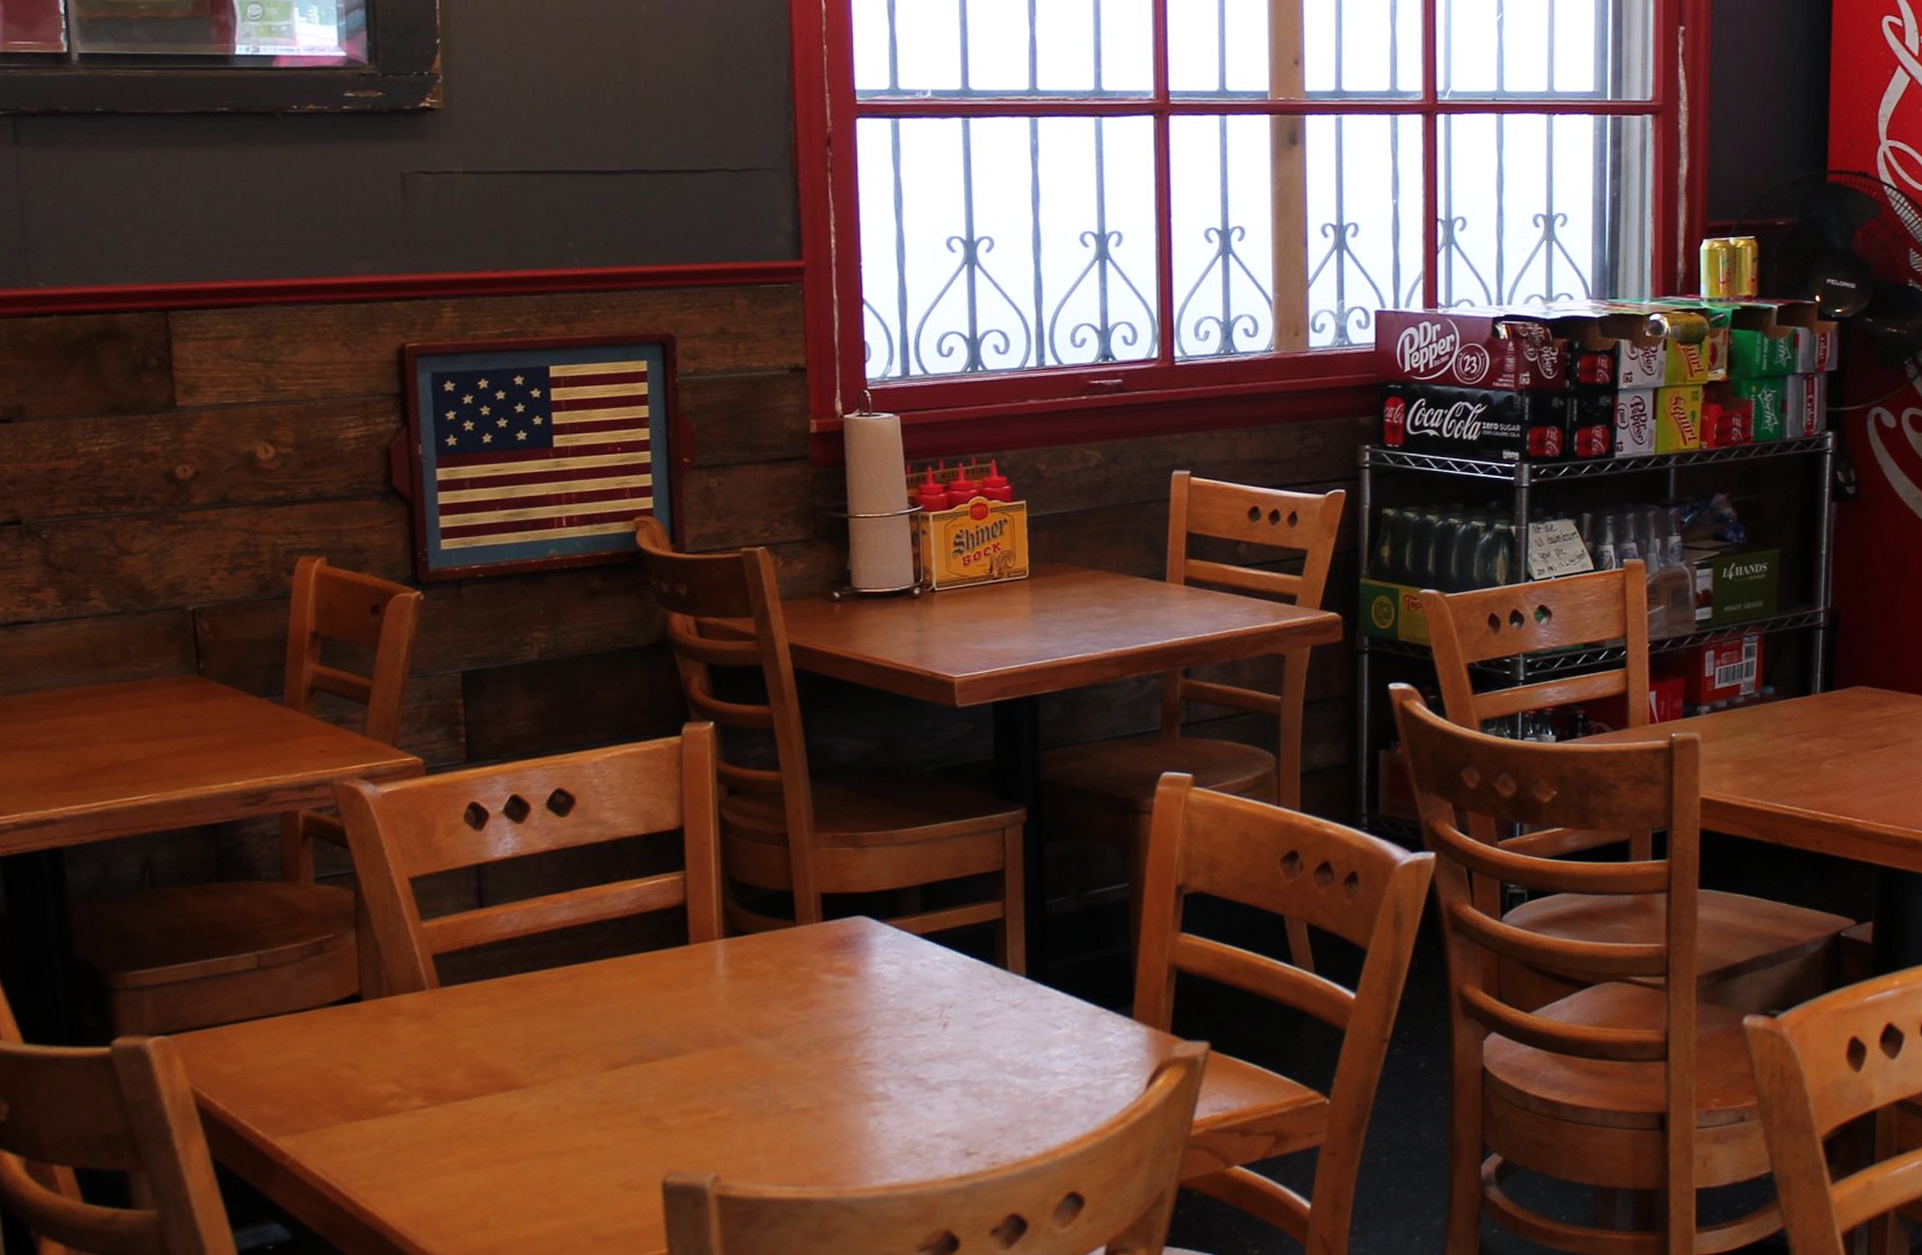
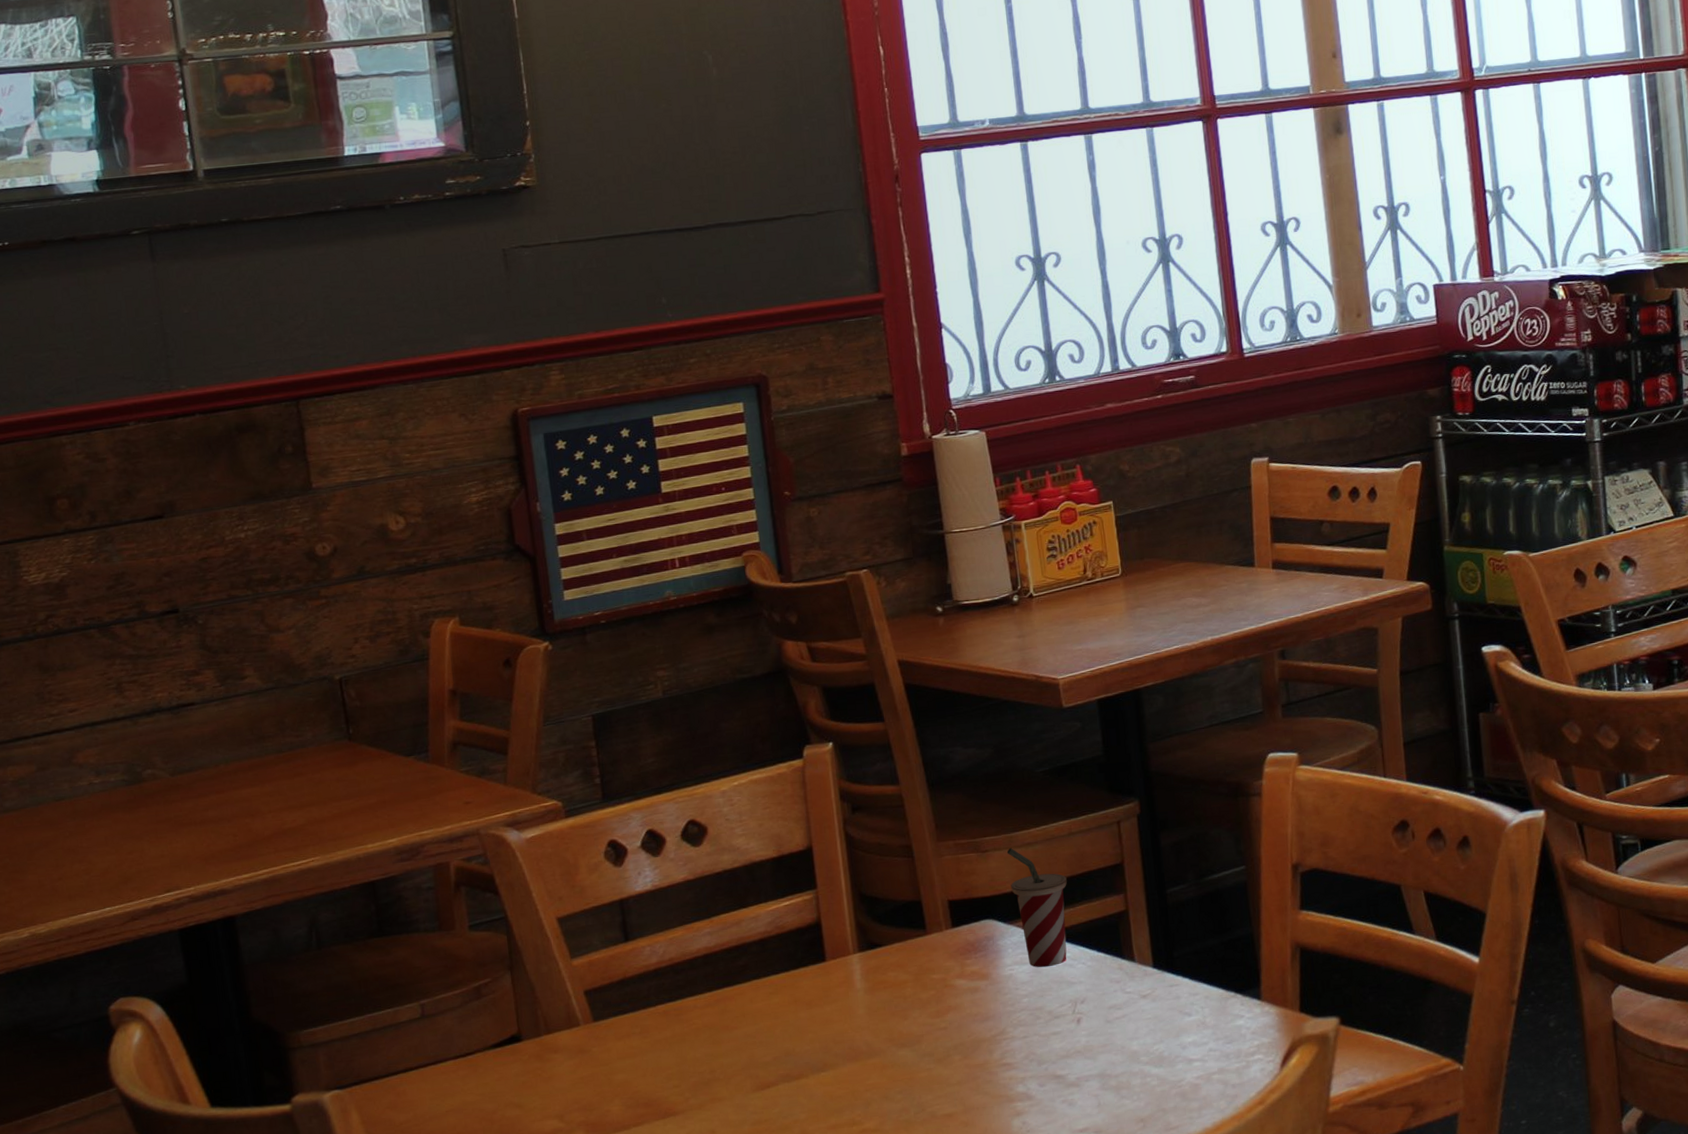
beverage cup: none [885,844,945,969] -> present [1006,847,1067,968]

